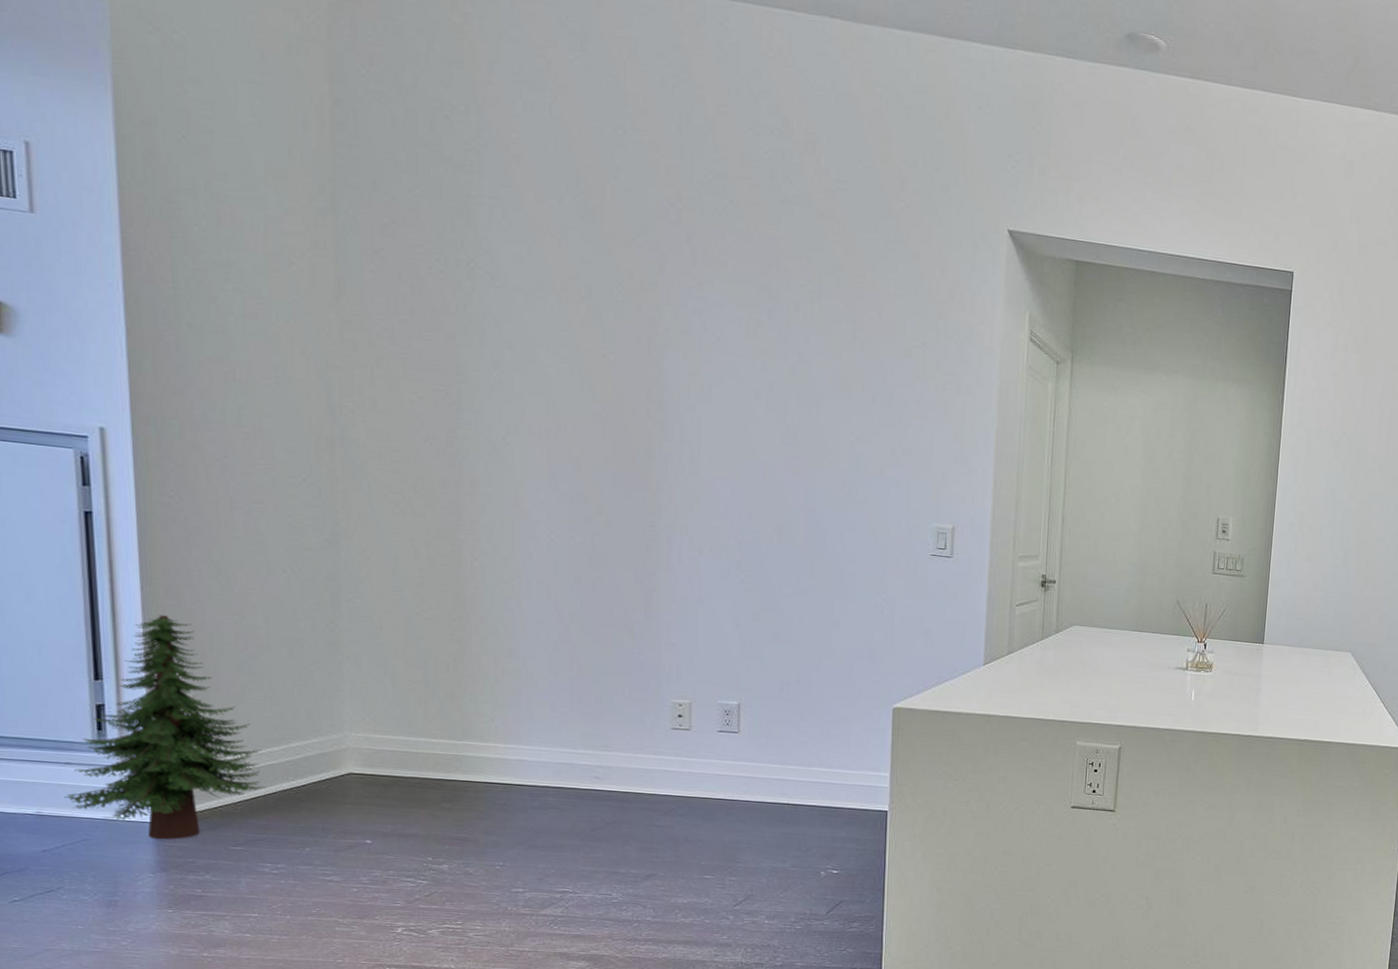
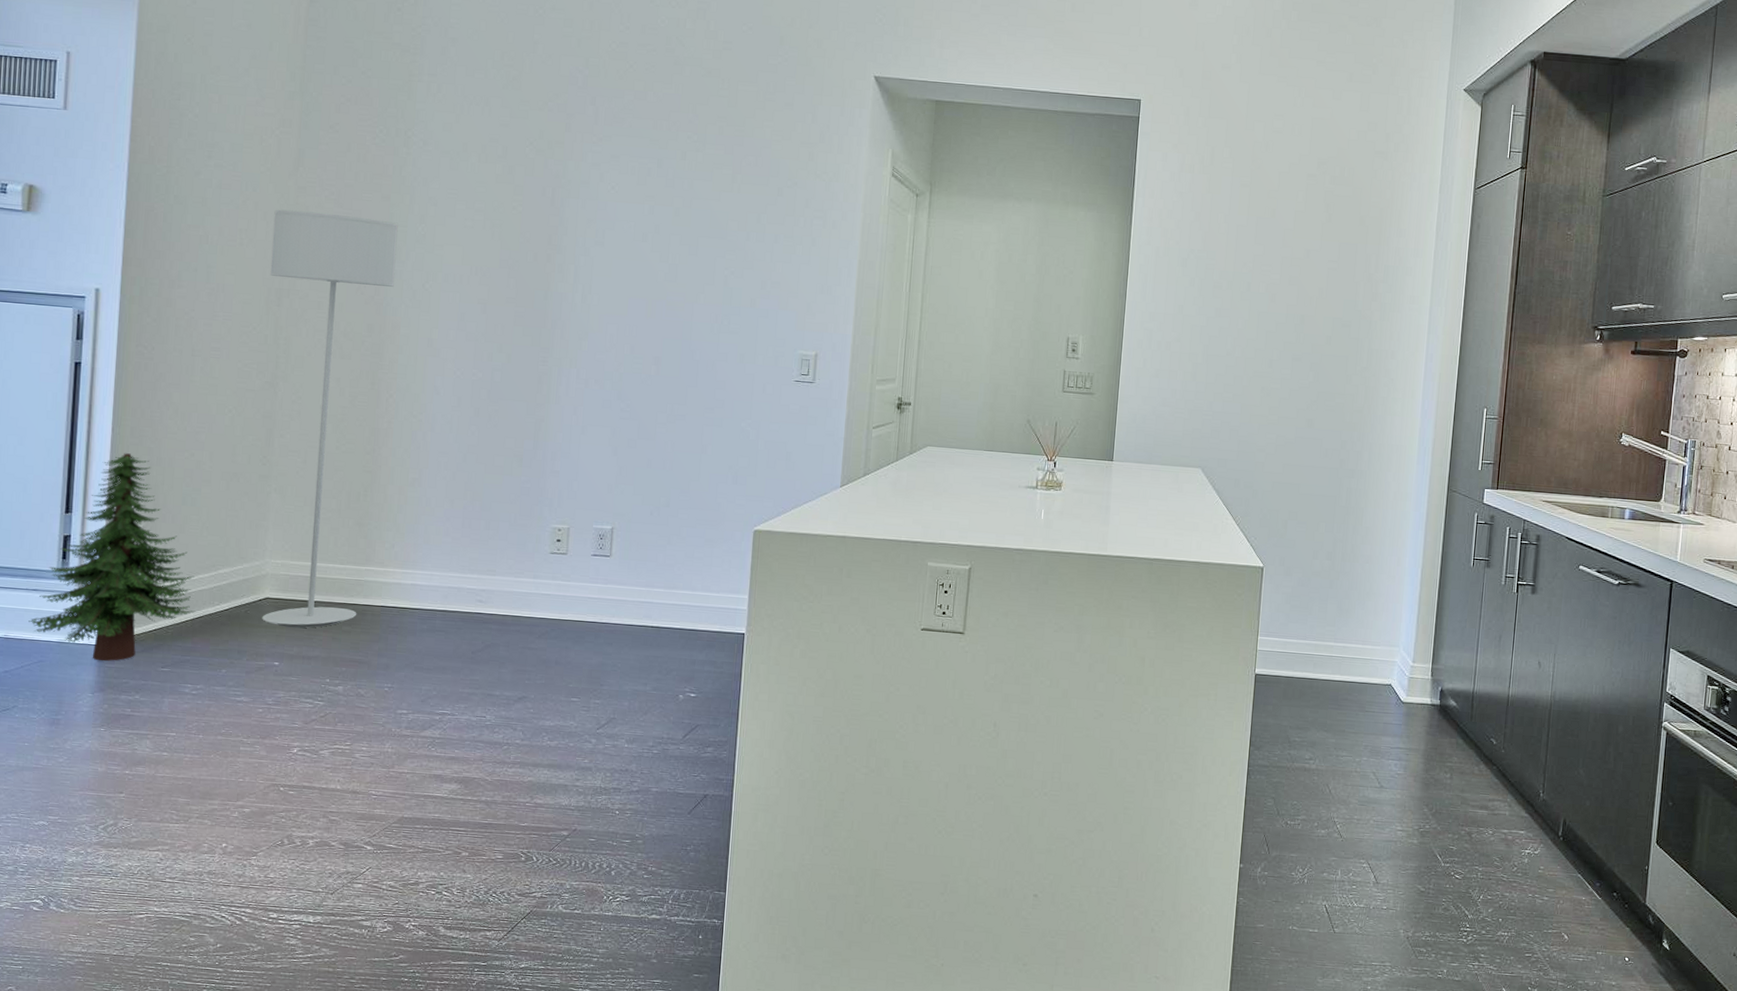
floor lamp: none [315,345,469,805] -> present [262,209,398,628]

